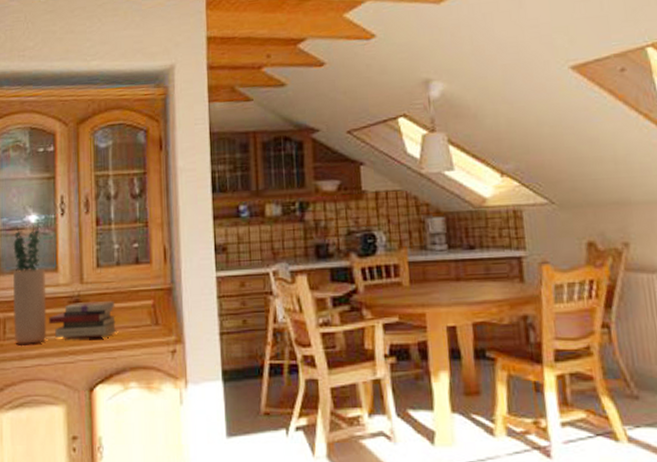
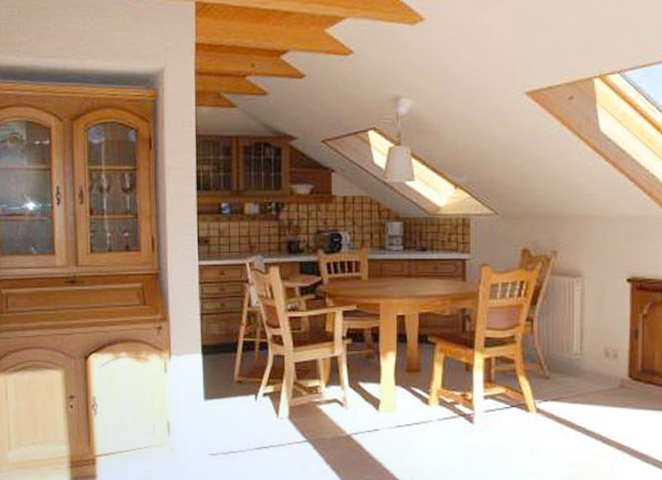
vase: present [12,220,47,345] -> none [13,208,46,318]
books: present [49,301,117,339] -> none [47,283,109,315]

